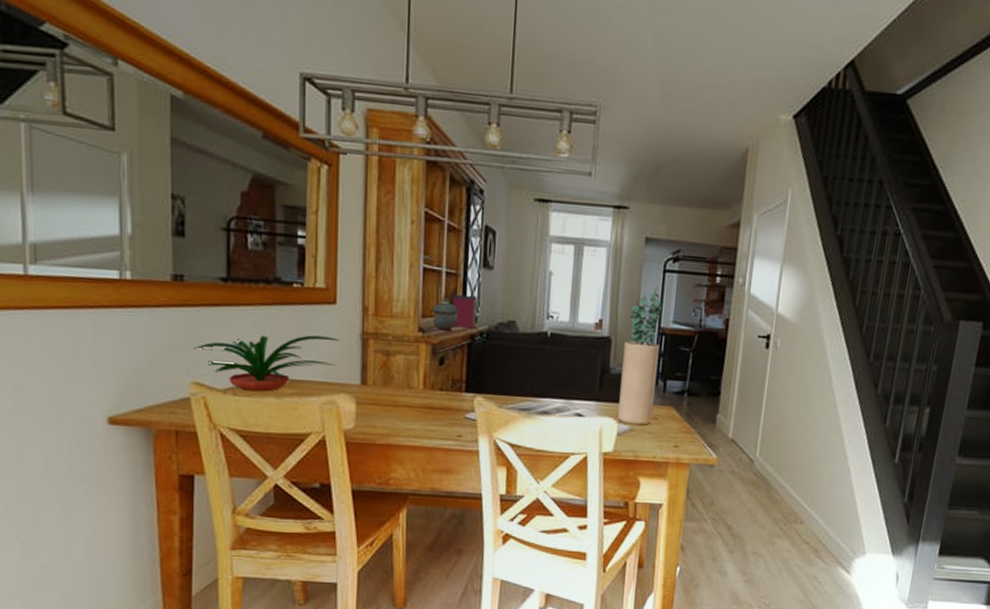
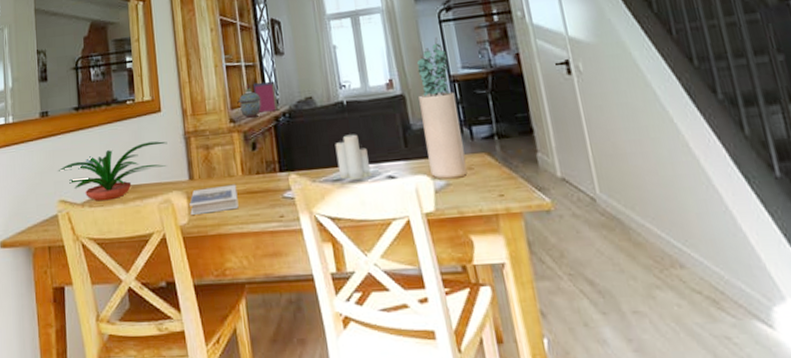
hardback book: none [358,395,415,422] -> present [189,184,239,215]
candle: none [527,365,561,413] -> present [335,133,372,181]

